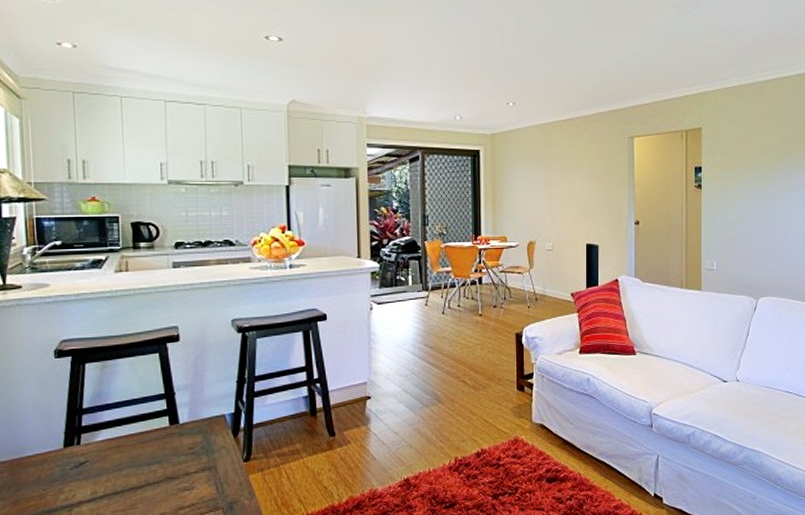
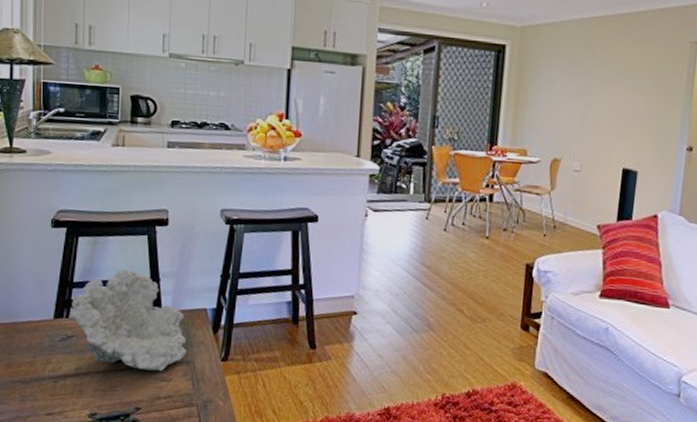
decorative bowl: none [82,388,209,484] -> present [70,268,187,371]

